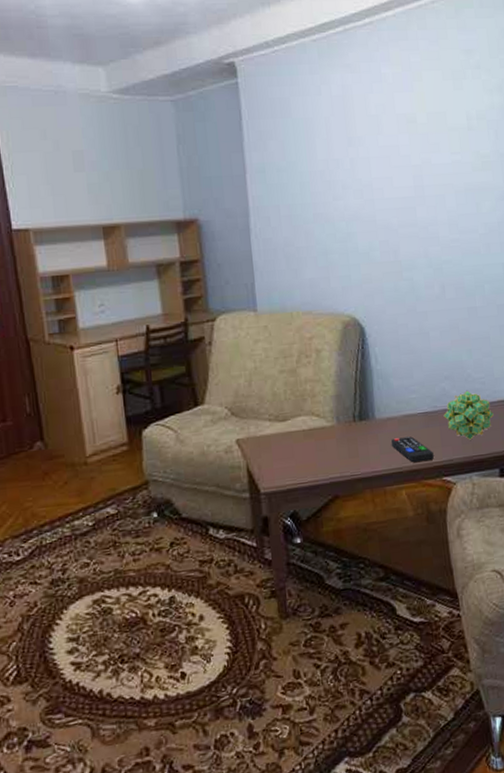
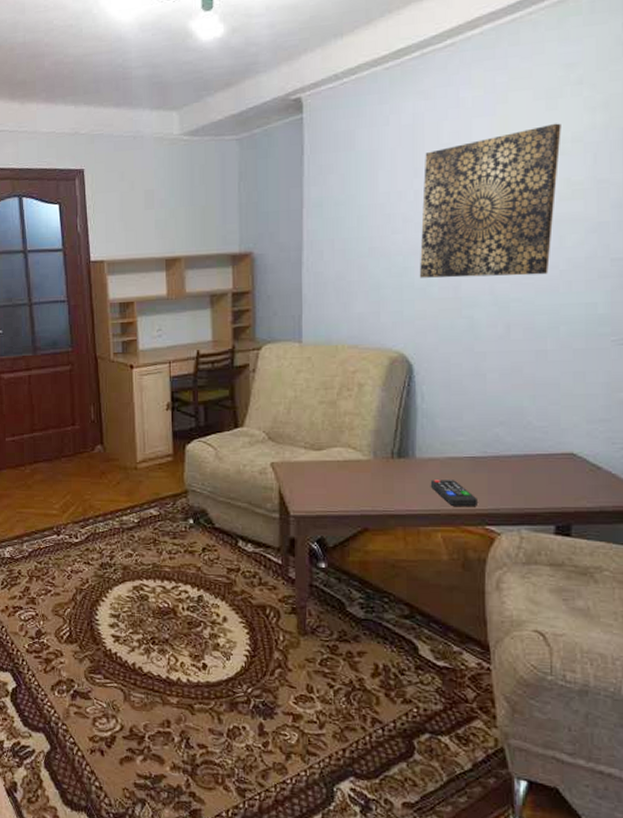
wall art: none [356,102,471,243] -> present [419,123,561,278]
decorative ball: present [443,390,494,440] -> none [493,438,555,491]

